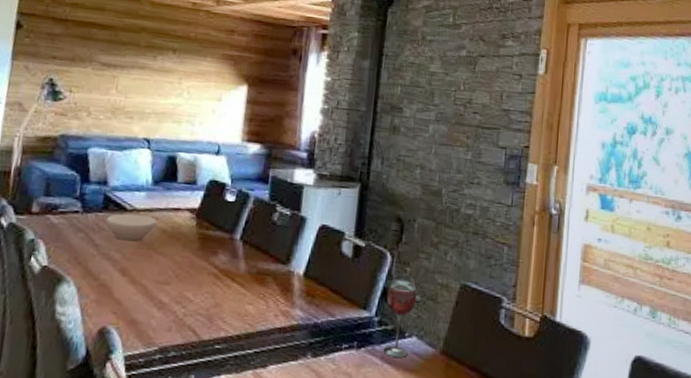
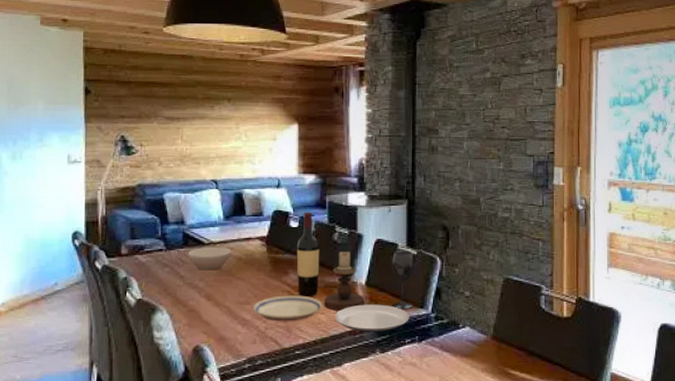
plate: none [172,278,253,310] -> present [252,295,323,322]
wine bottle: none [226,185,257,283] -> present [296,212,320,296]
candlestick: none [254,235,301,303] -> present [324,252,365,311]
plate: none [264,298,350,333] -> present [335,304,409,332]
wine glass: none [331,240,362,309] -> present [392,250,414,309]
wineglass: present [384,273,417,358] -> none [440,274,466,346]

